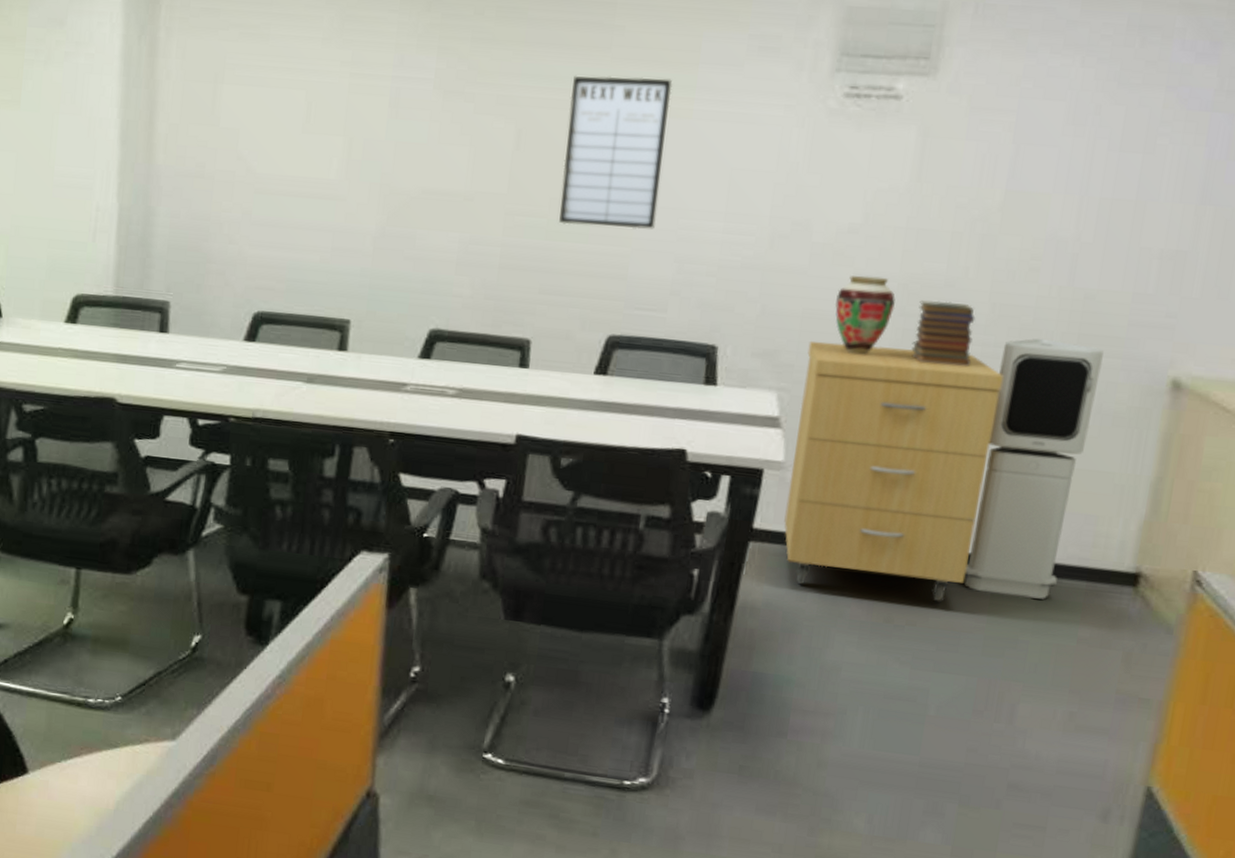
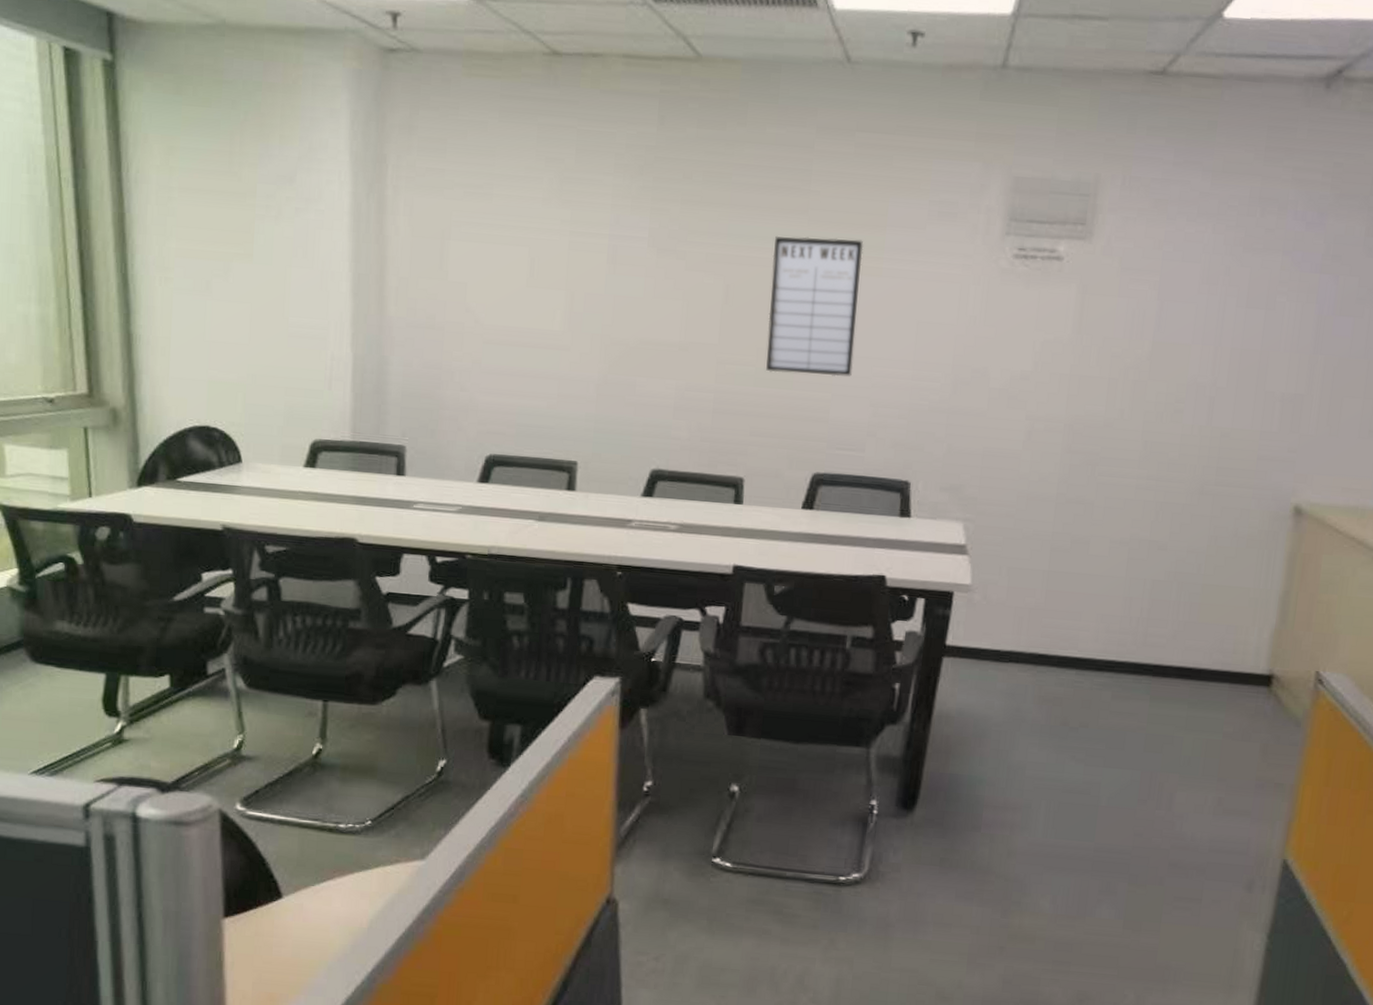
storage cabinet: present [784,340,1003,603] -> none [972,476,1155,706]
vase: present [834,275,896,355] -> none [1010,417,1063,488]
book stack: present [911,300,976,367] -> none [1077,439,1131,497]
air purifier: present [964,338,1104,600] -> none [1128,471,1238,700]

